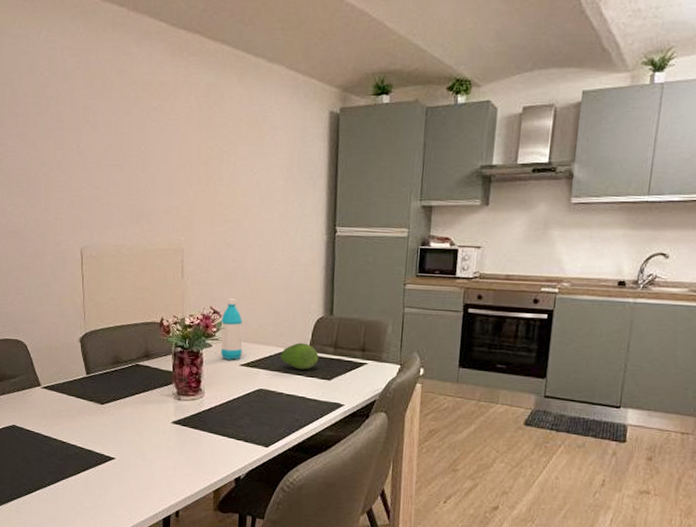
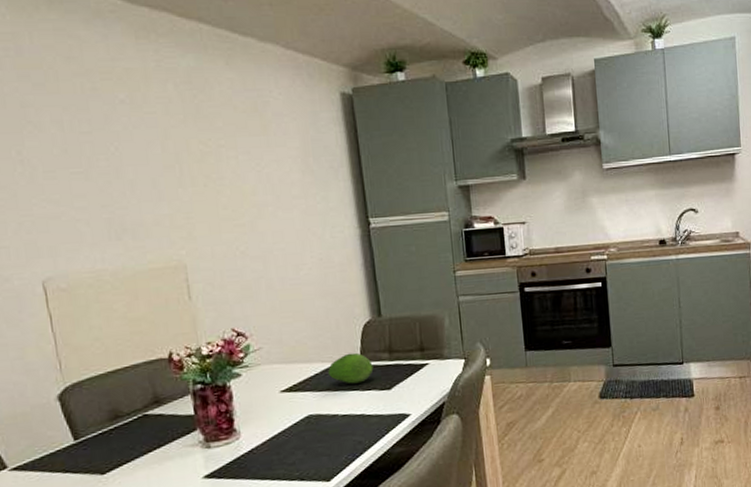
water bottle: present [220,299,243,360] -> none [247,315,281,388]

